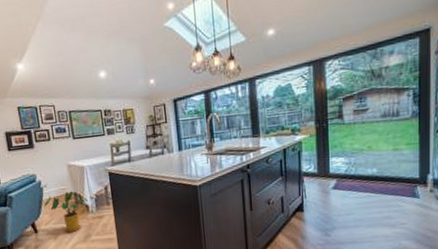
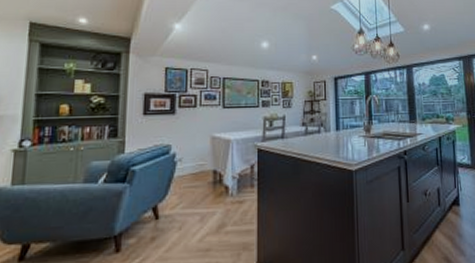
house plant: present [44,191,88,232] -> none [173,168,228,220]

